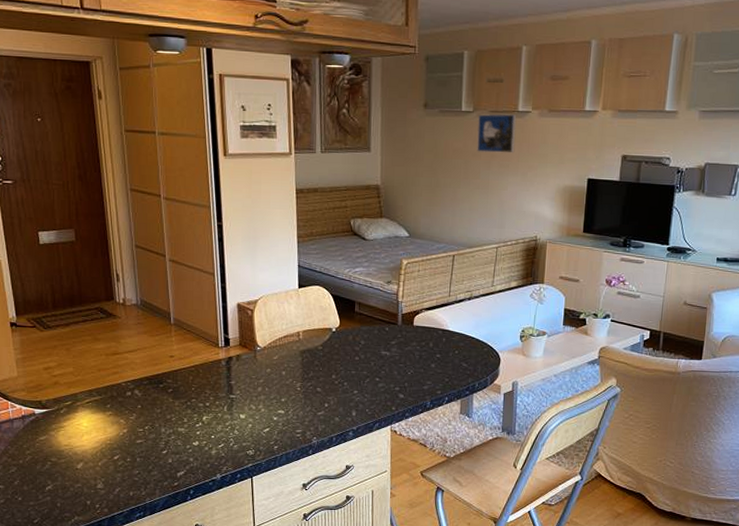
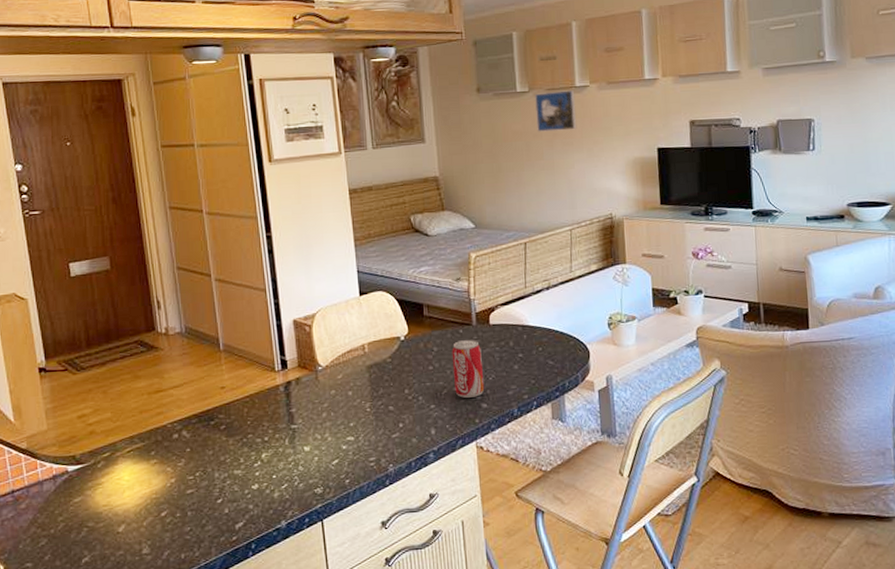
beverage can: none [376,337,404,388] -> present [452,340,485,398]

